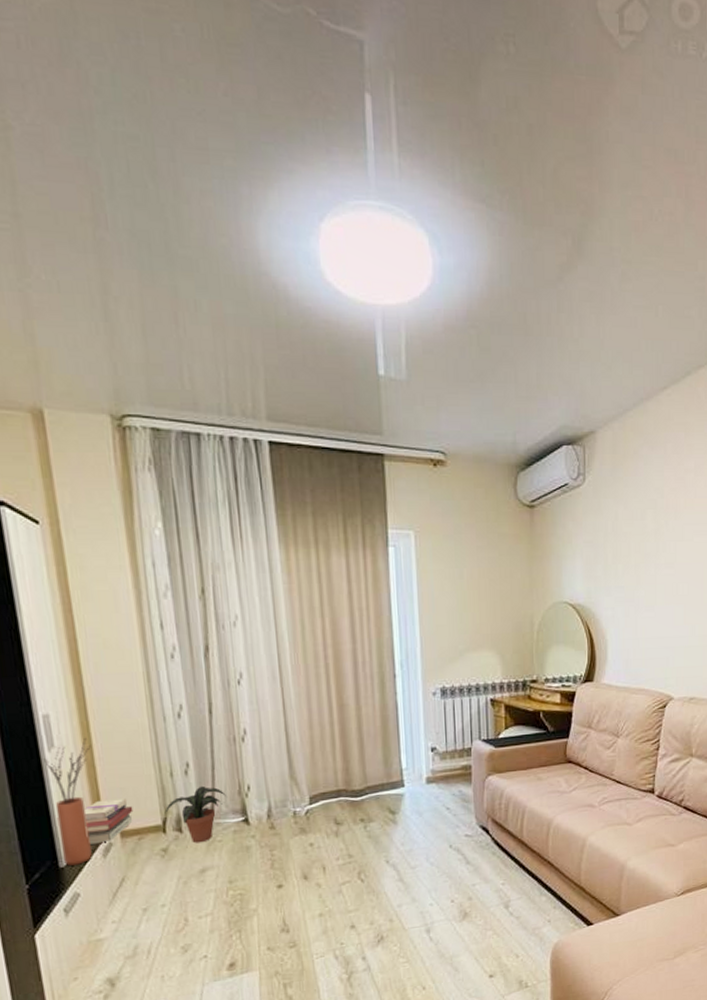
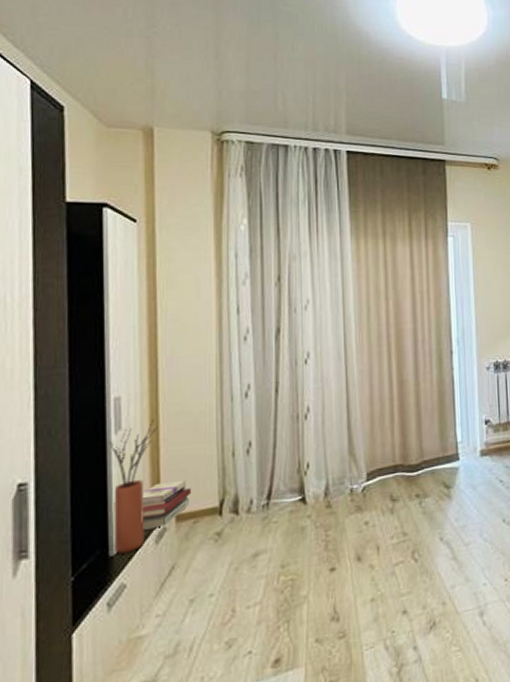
potted plant: present [164,786,228,843] -> none [223,465,287,525]

